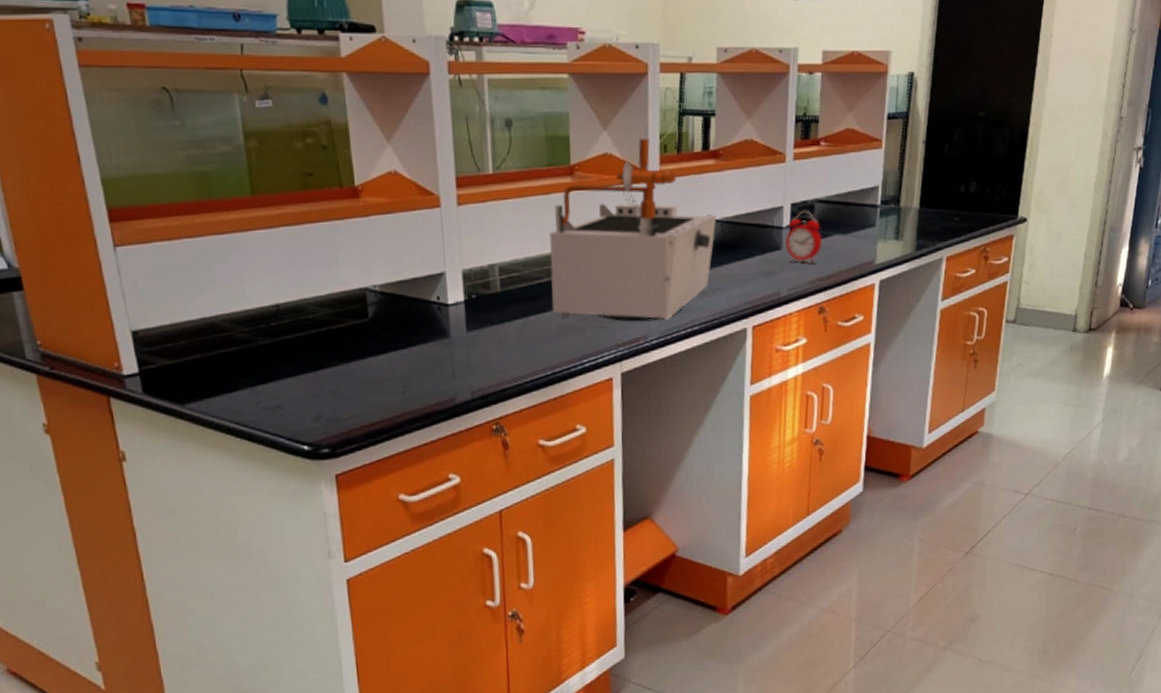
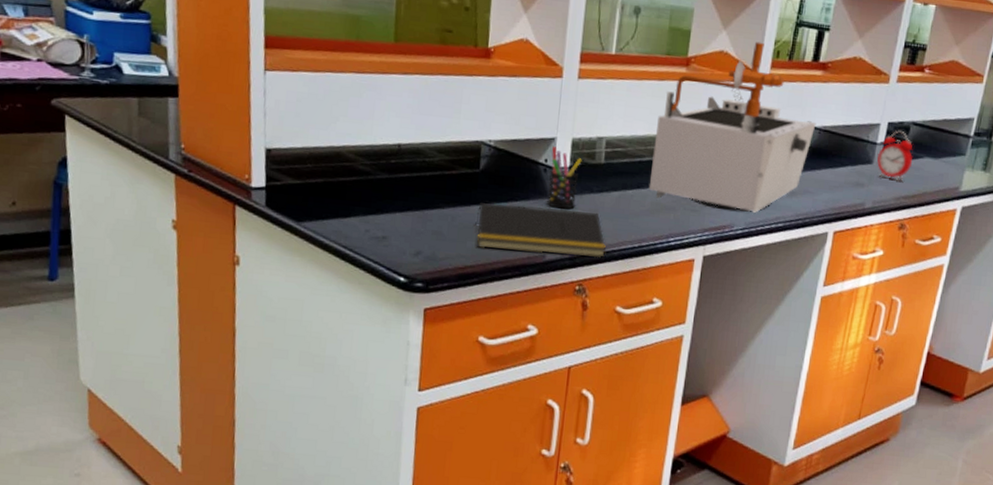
notepad: none [374,345,519,403] -> present [475,203,606,259]
pen holder: none [443,282,478,347] -> present [547,146,582,210]

